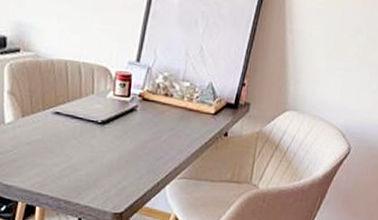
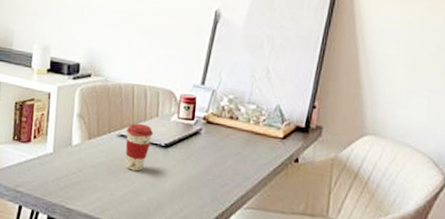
coffee cup: none [61,100,90,148] -> present [125,123,154,171]

